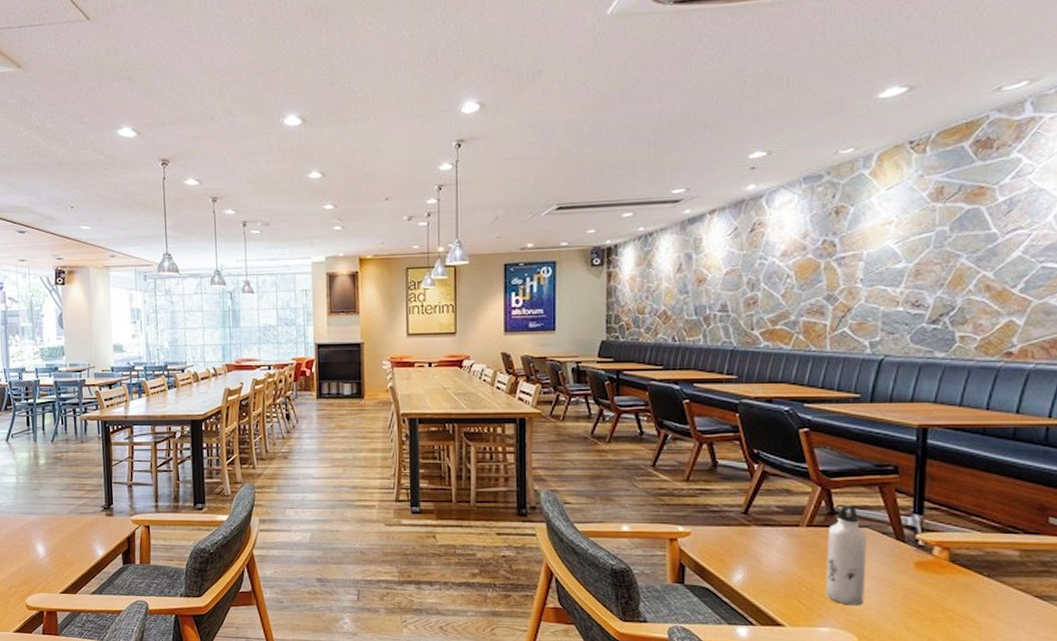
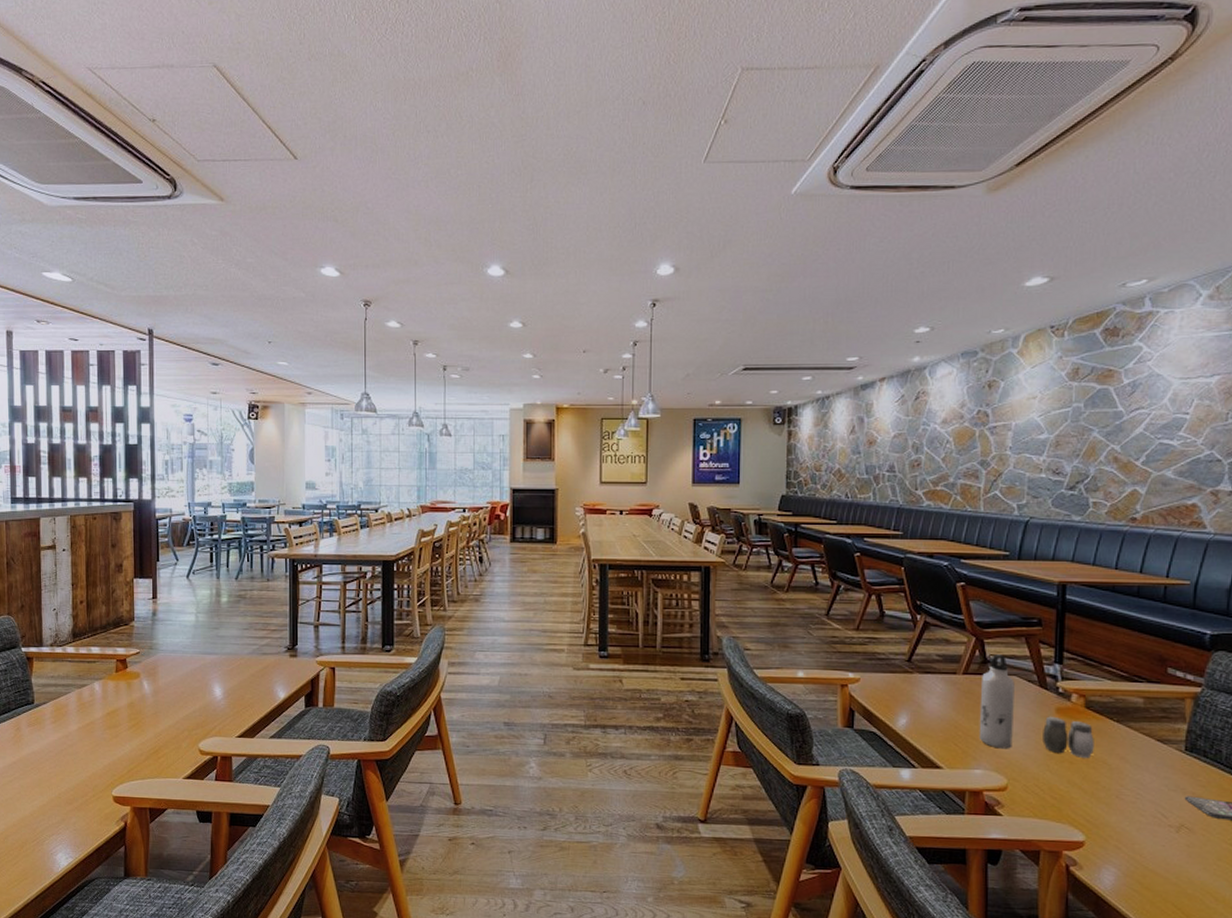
salt and pepper shaker: none [899,571,960,616] -> present [1043,716,1094,758]

